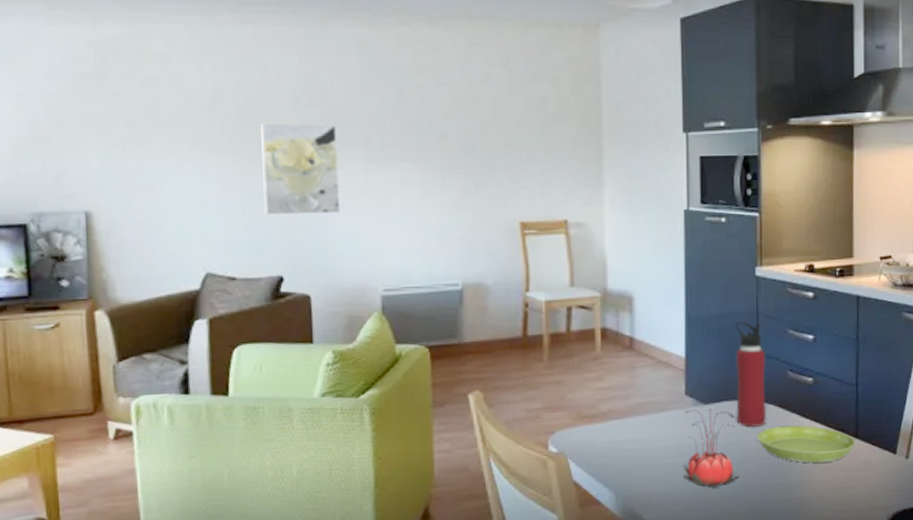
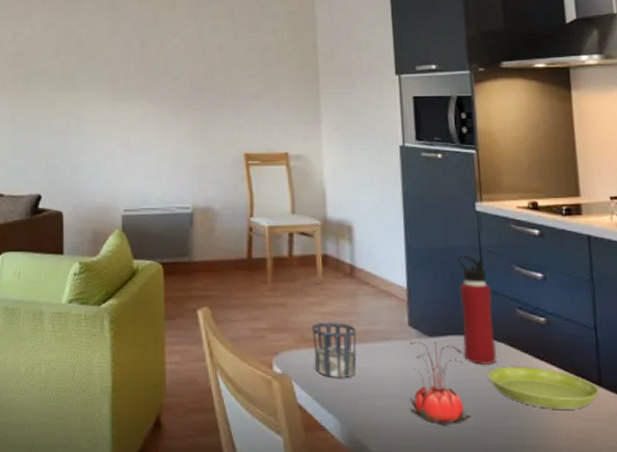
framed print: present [261,122,340,216] -> none [29,67,89,143]
cup: none [588,396,634,453] -> present [311,322,357,379]

